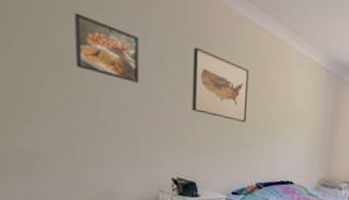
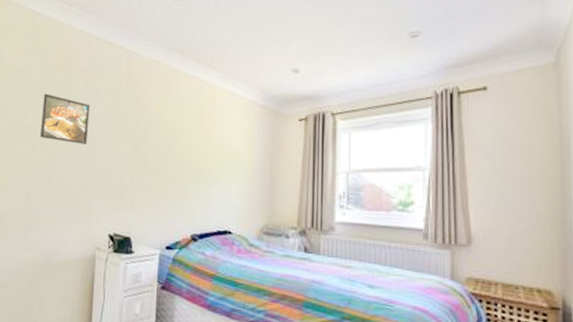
wall art: present [192,47,249,122] -> none [130,105,184,170]

